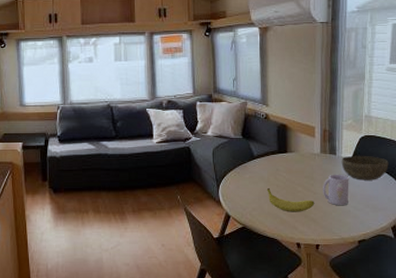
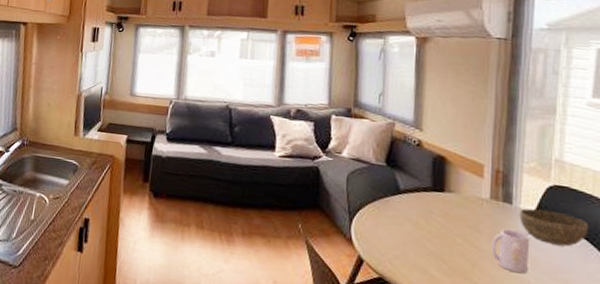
fruit: present [266,187,315,212] -> none [413,232,480,272]

